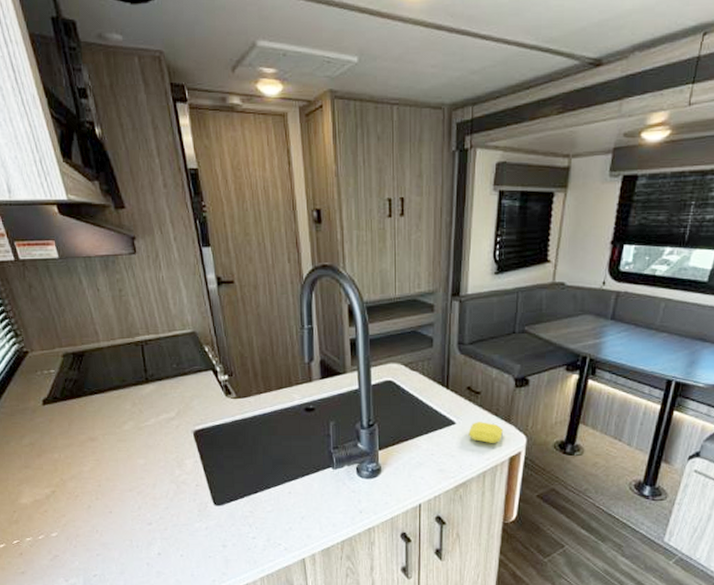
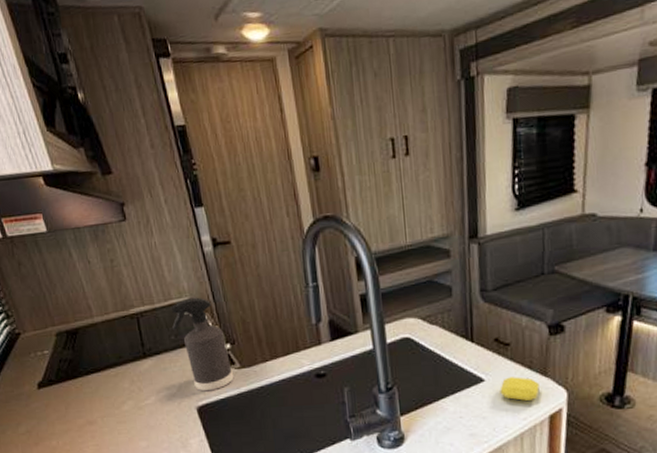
spray bottle: none [174,330,230,417] -> present [170,297,234,392]

